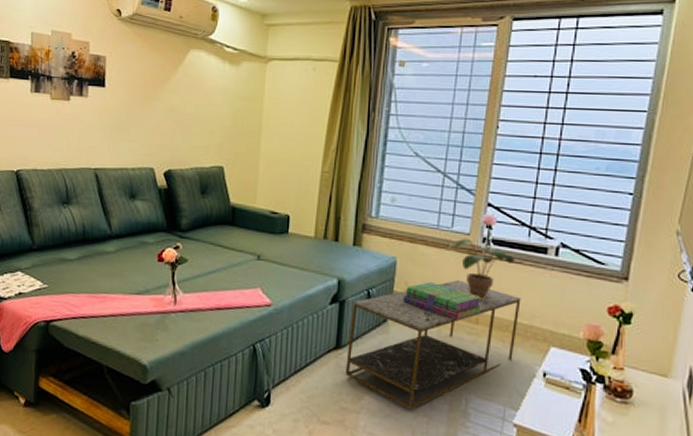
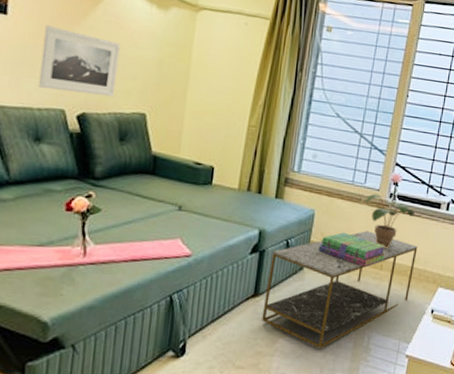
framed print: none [131,92,199,153] -> present [38,25,121,97]

